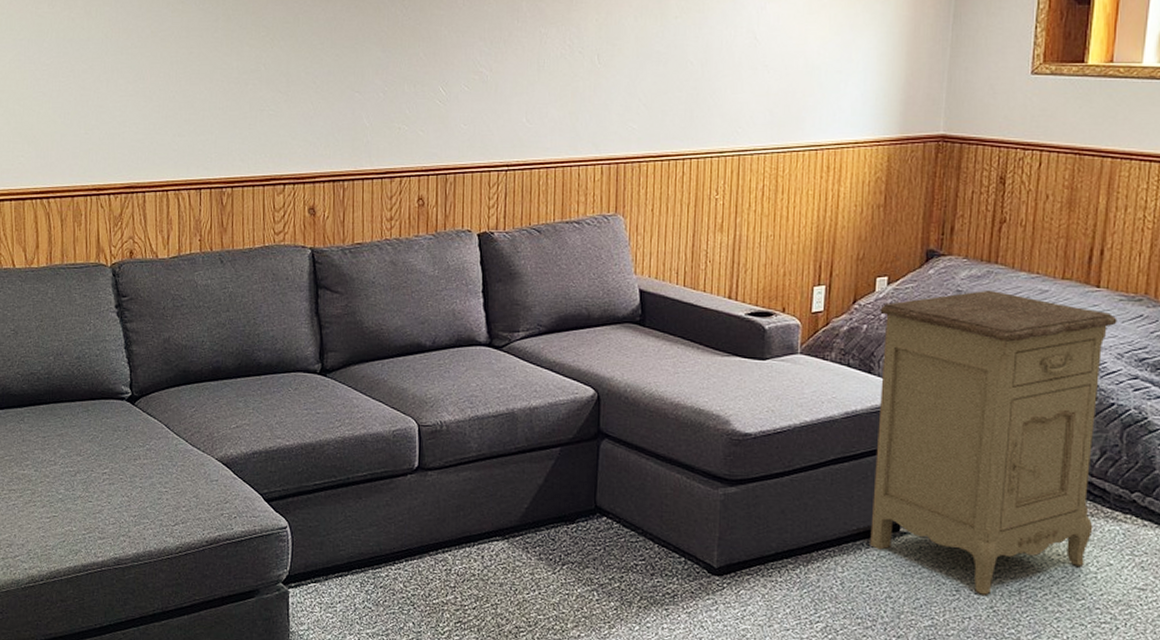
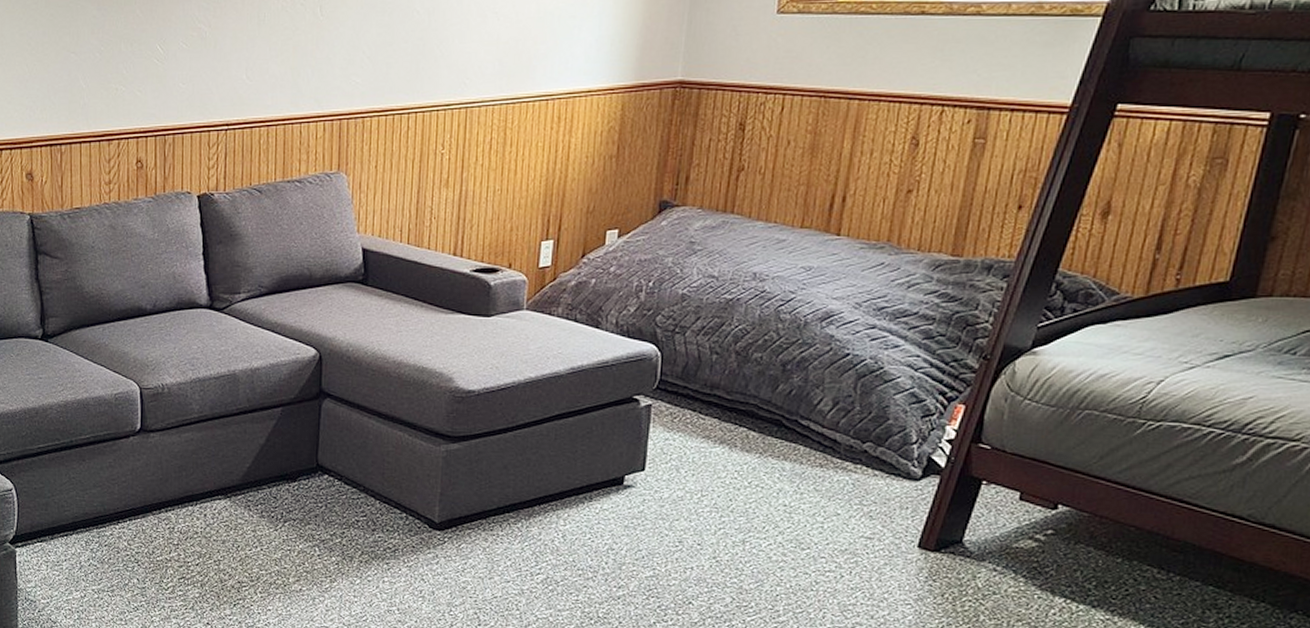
nightstand: present [870,289,1117,595] -> none [593,240,857,546]

